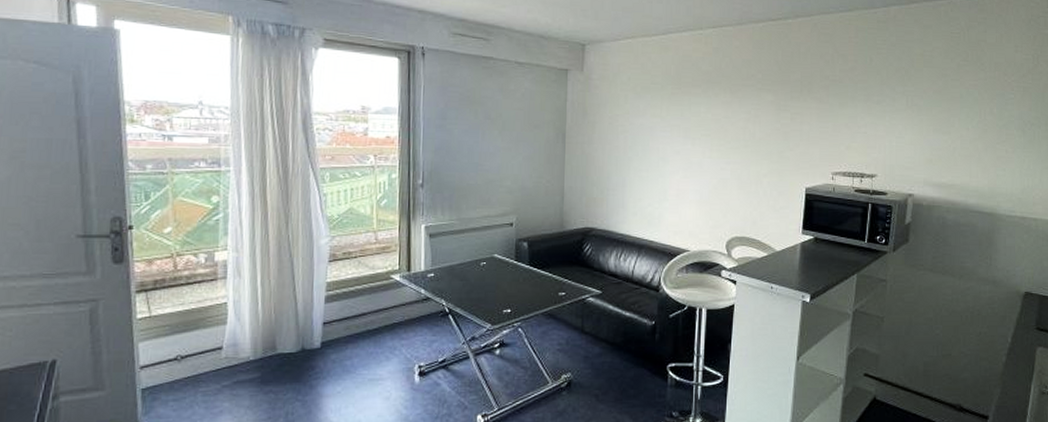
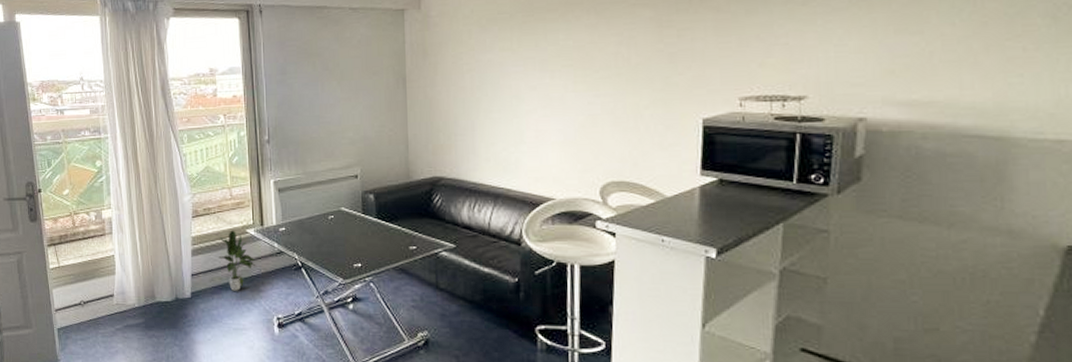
potted plant: none [356,276,401,339] -> present [218,231,257,291]

